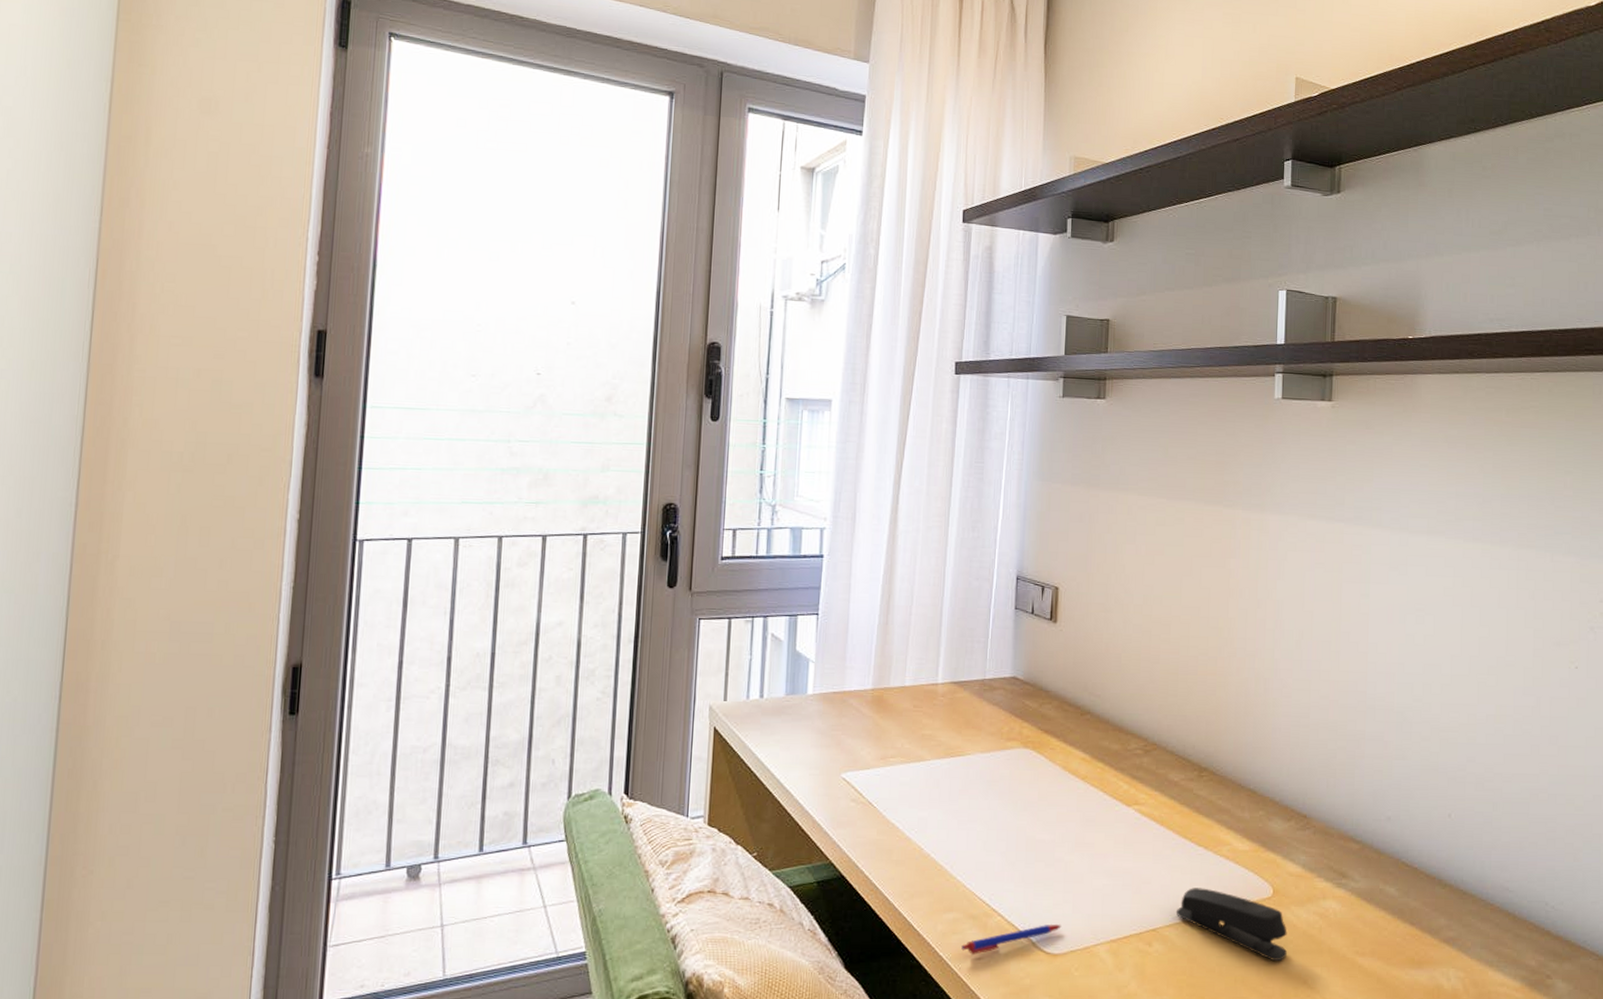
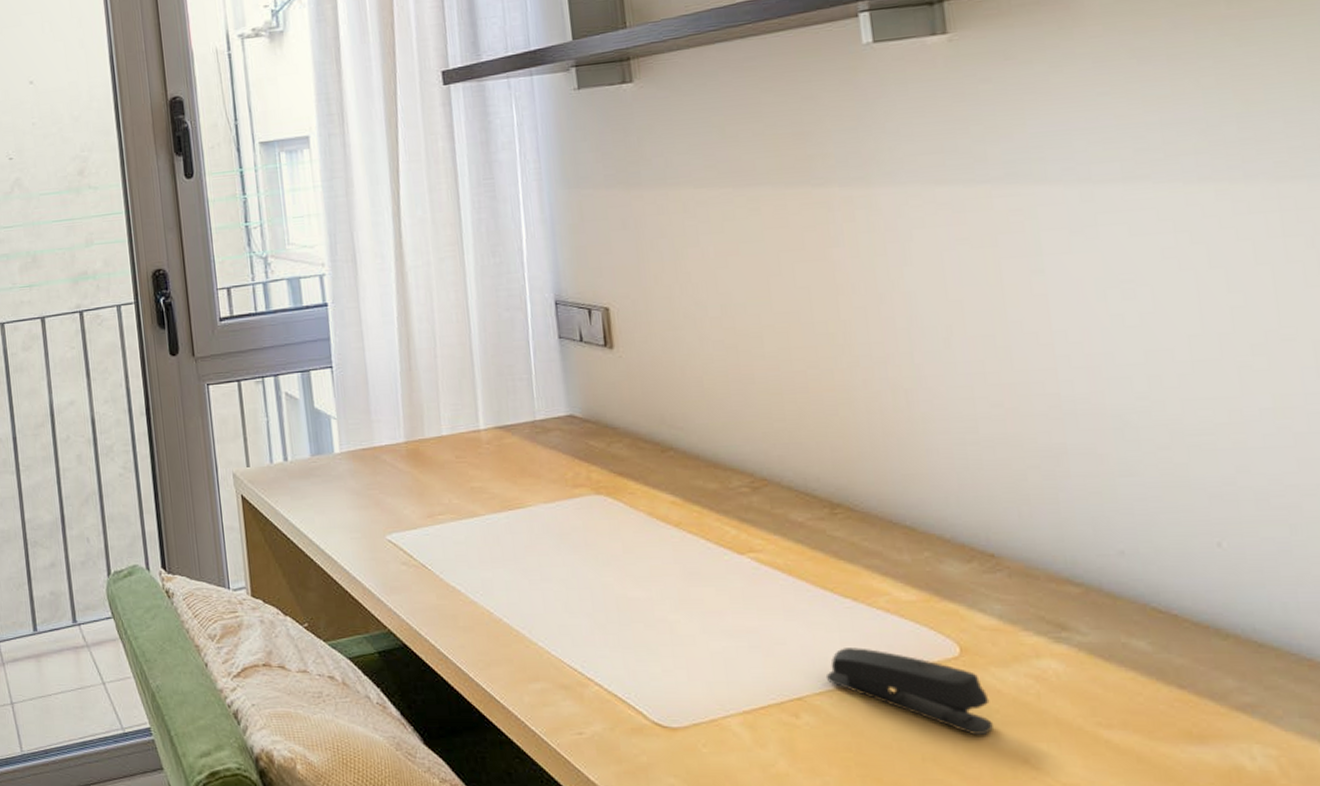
pen: present [961,924,1062,955] -> none [556,693,677,729]

